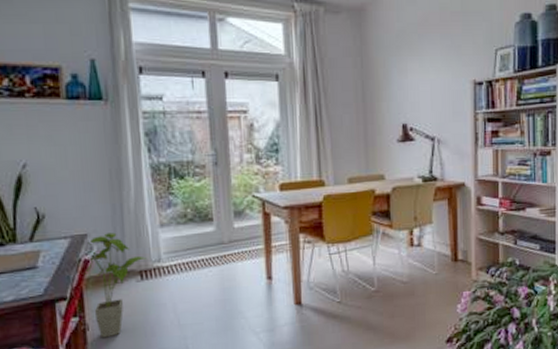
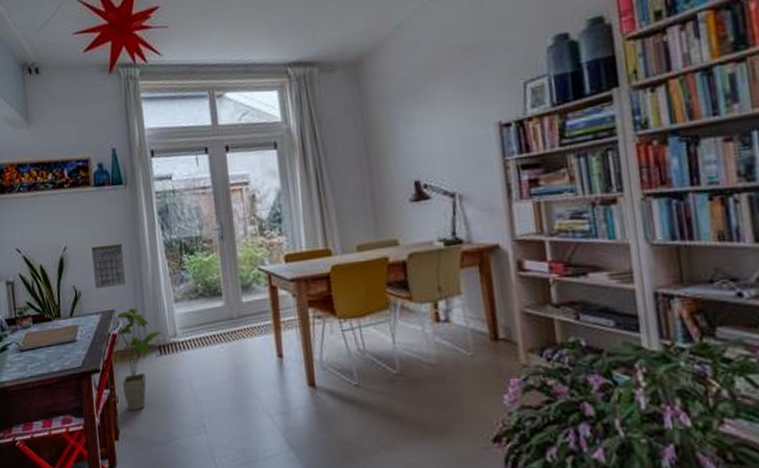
calendar: none [59,163,102,212] -> present [90,243,126,289]

